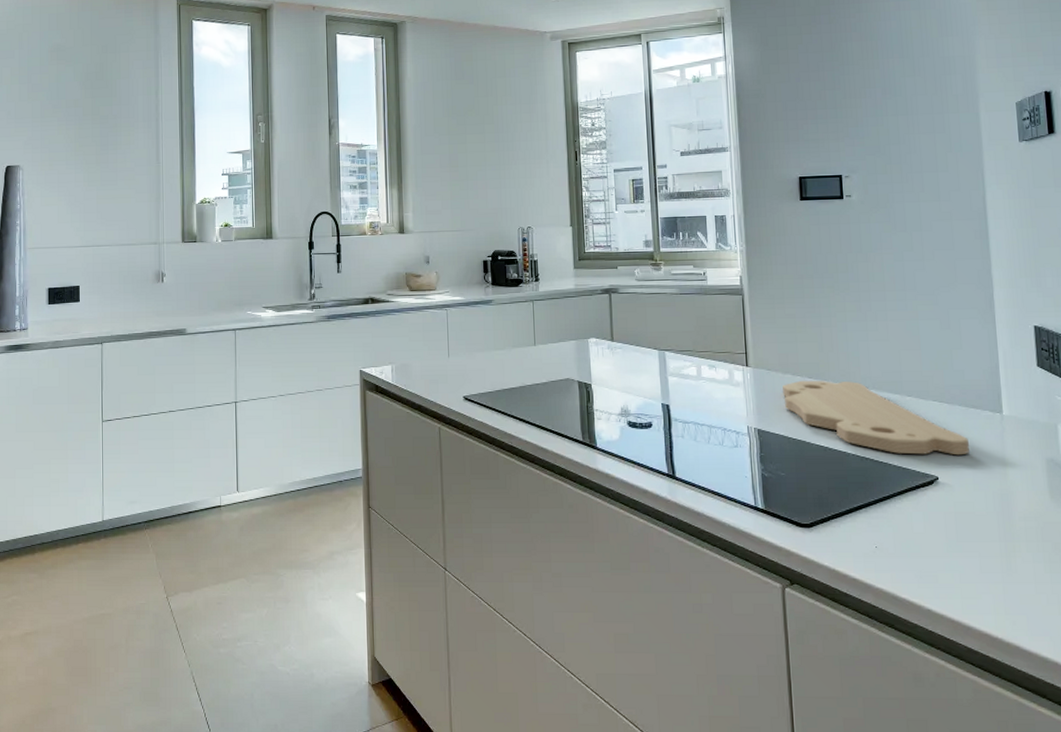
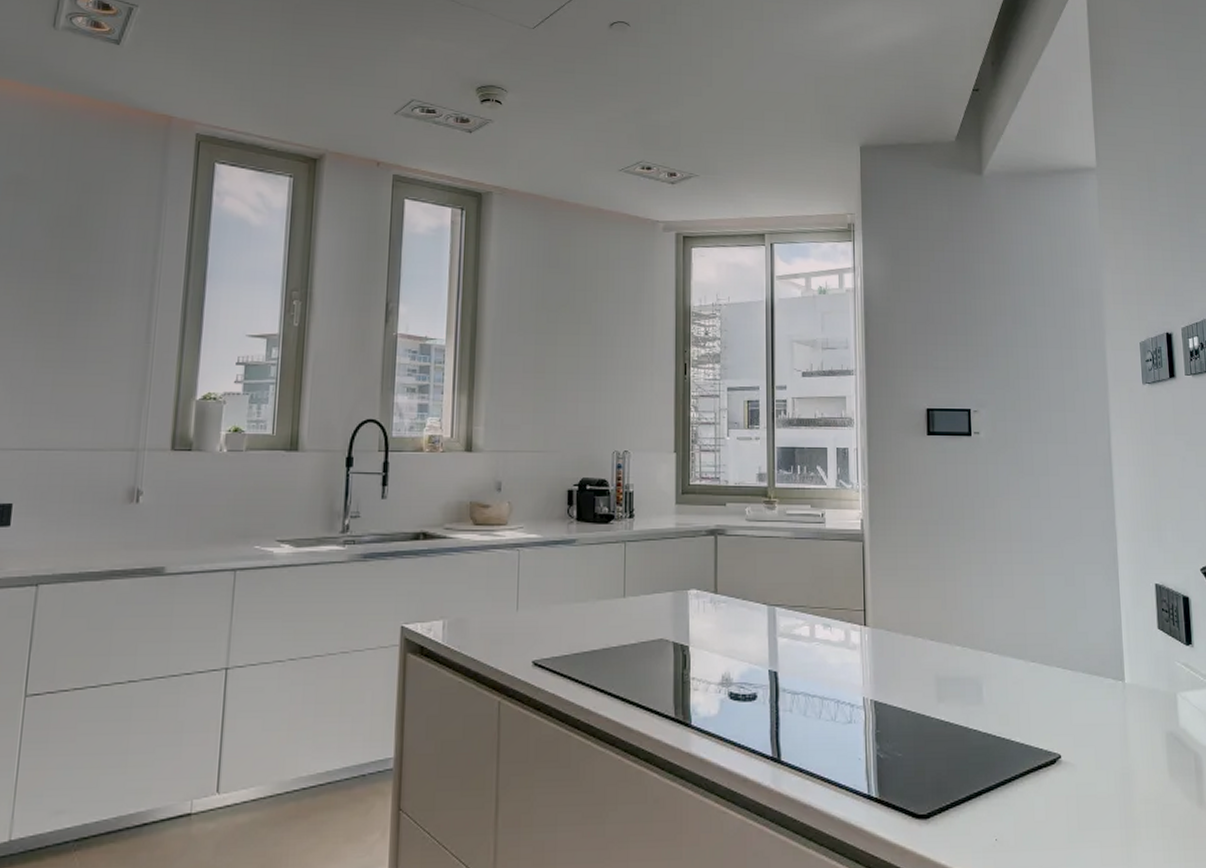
cutting board: present [783,380,969,456] -> none [903,642,1092,730]

